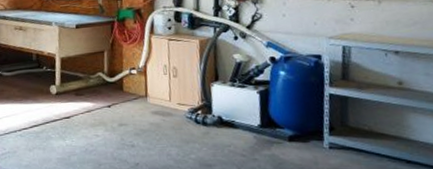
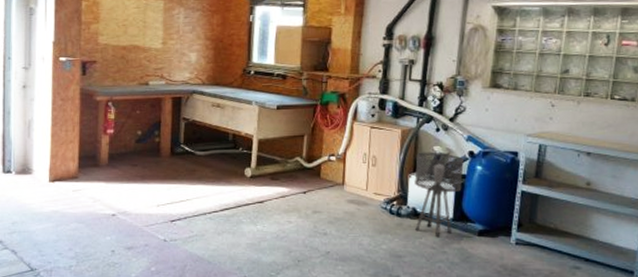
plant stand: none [217,60,267,145] -> present [415,152,464,238]

